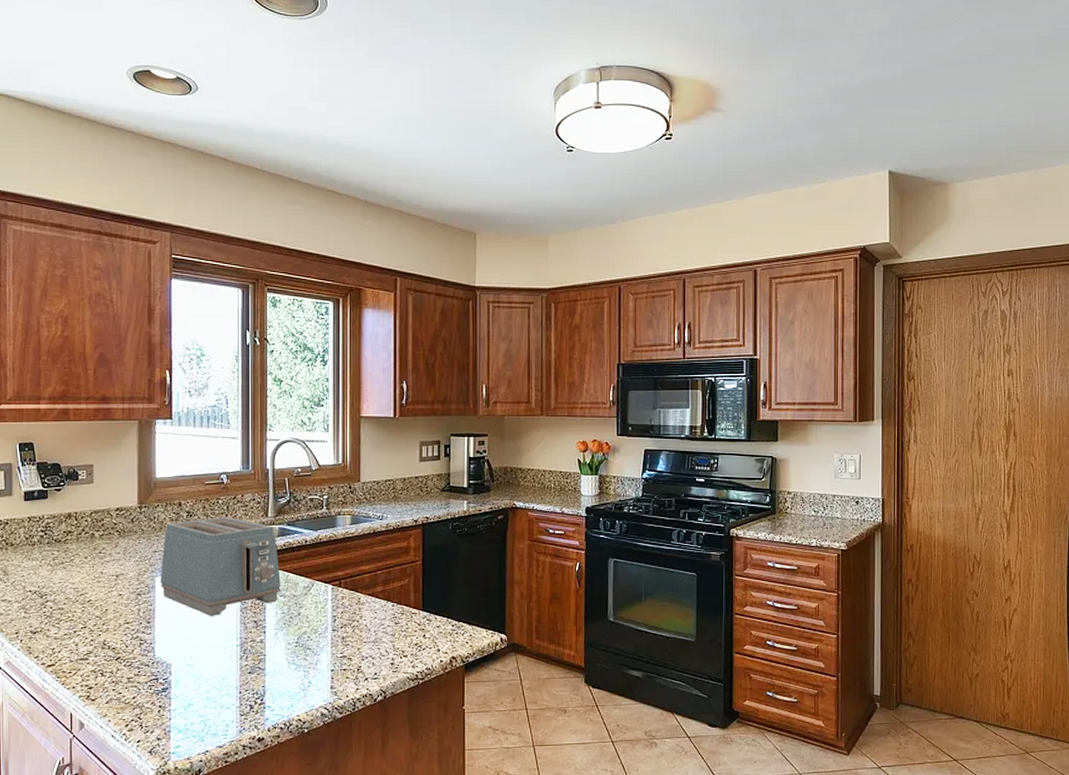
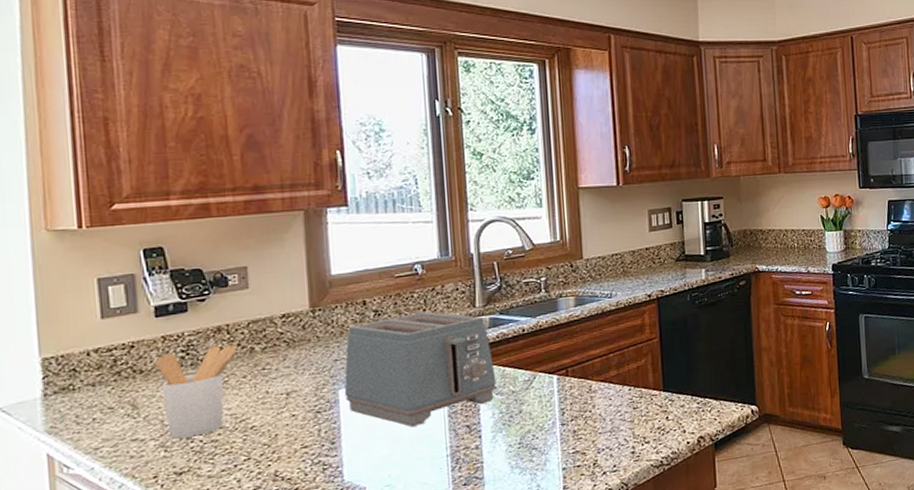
utensil holder: none [22,530,82,603] -> present [155,345,237,439]

